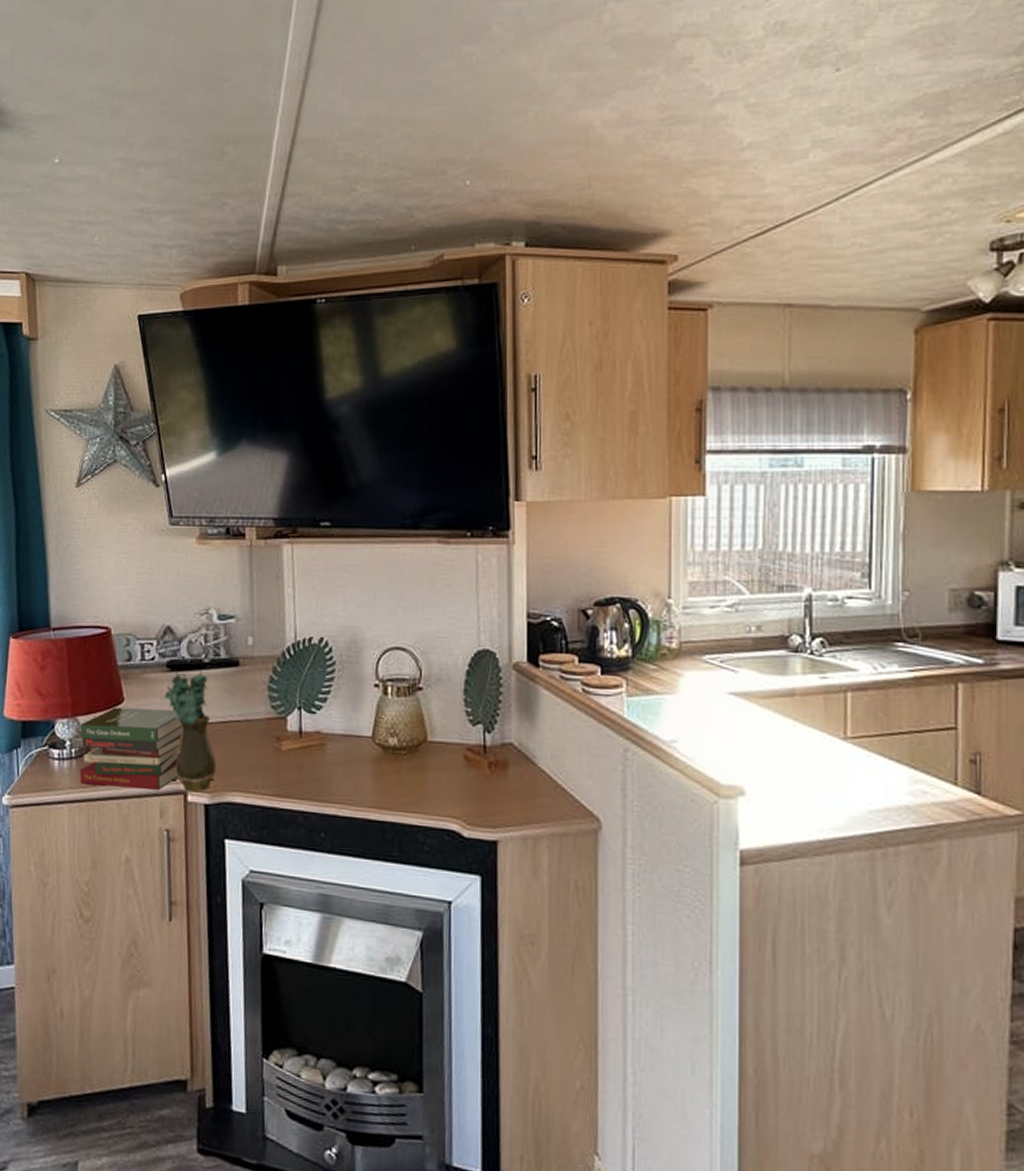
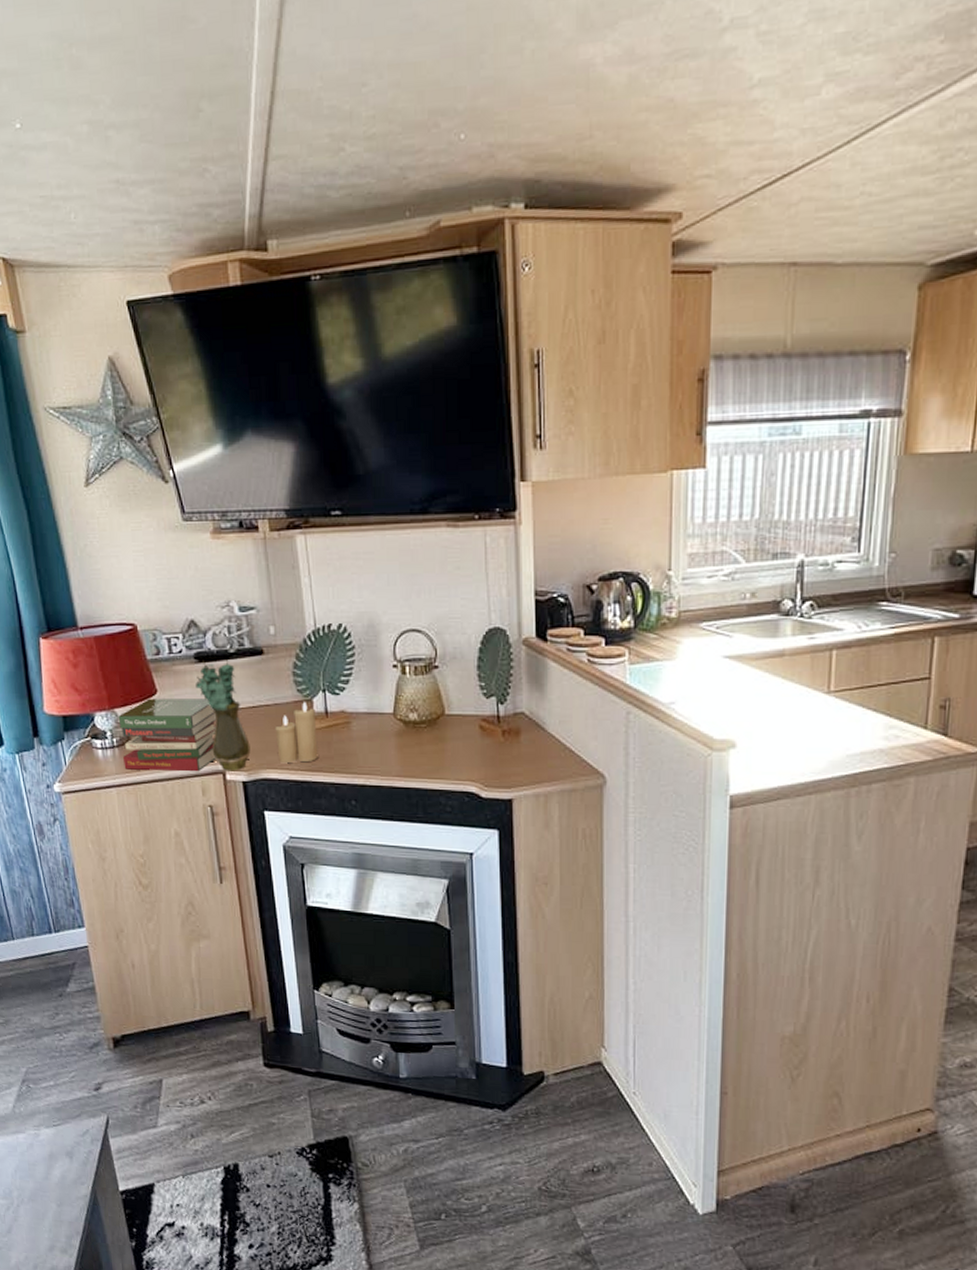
candle: none [244,720,289,787] -> present [275,702,318,763]

